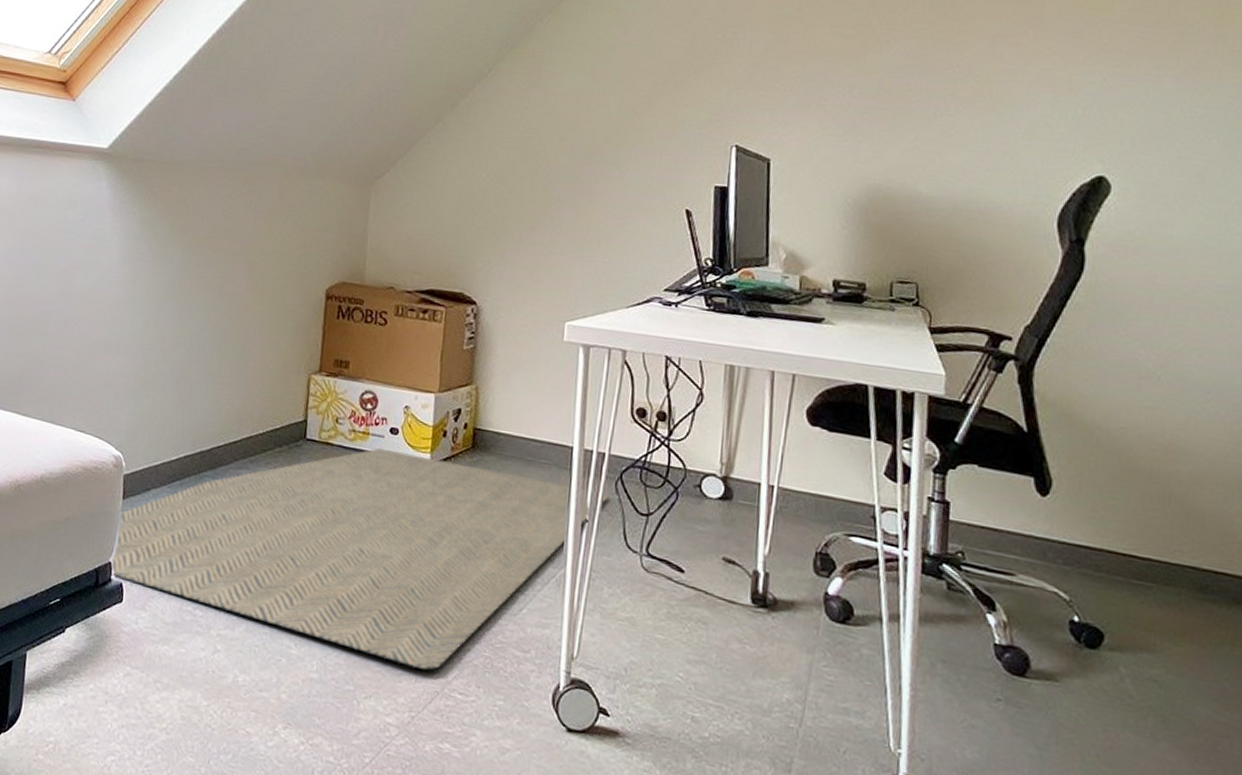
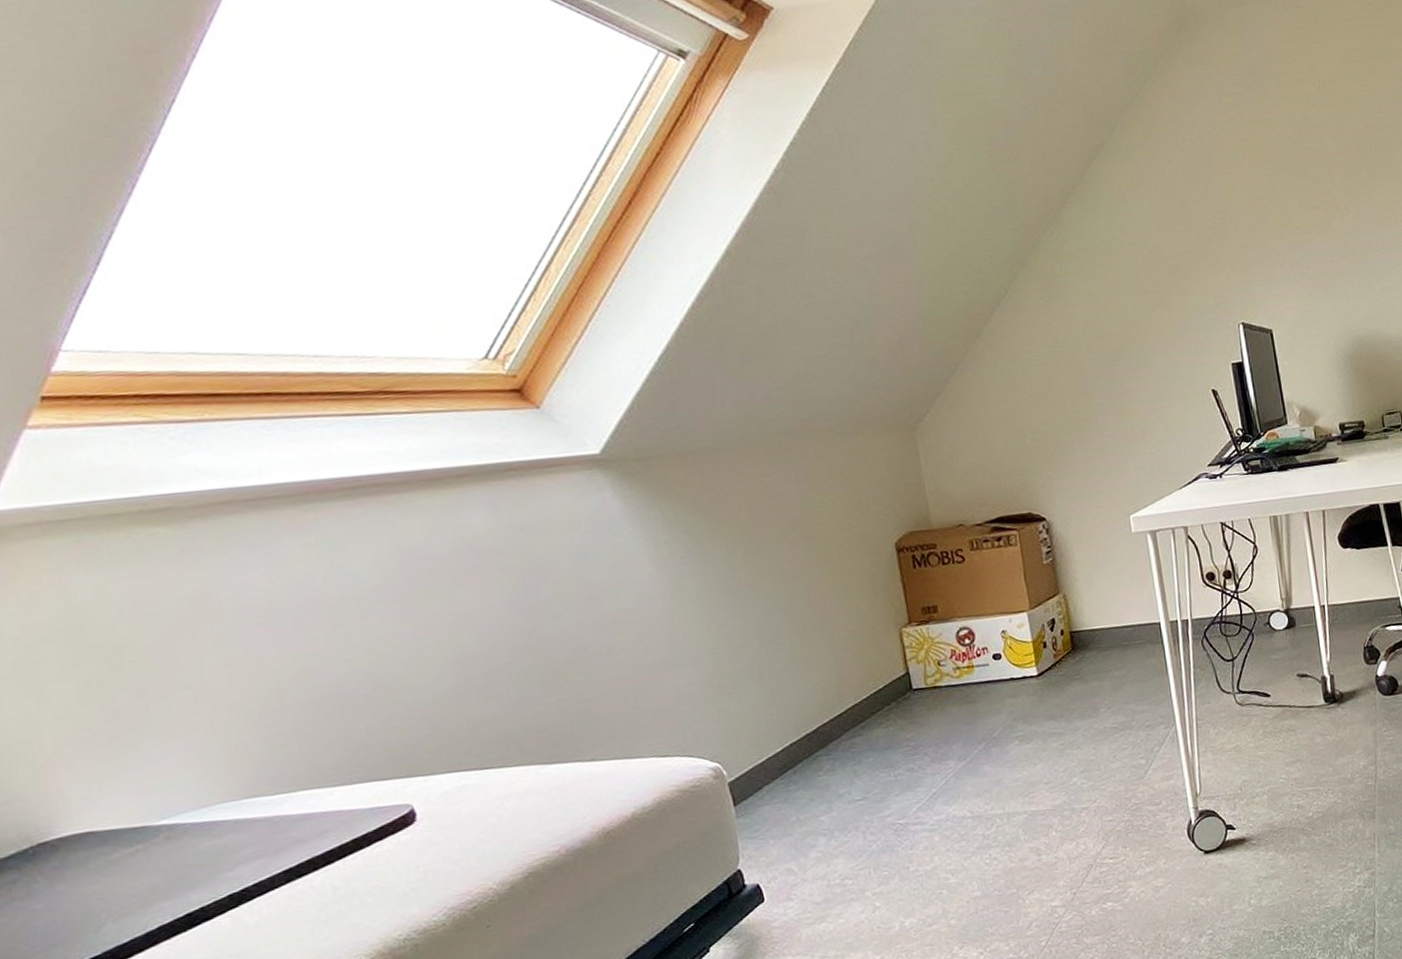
rug: present [111,447,608,671] -> none [734,653,1198,882]

